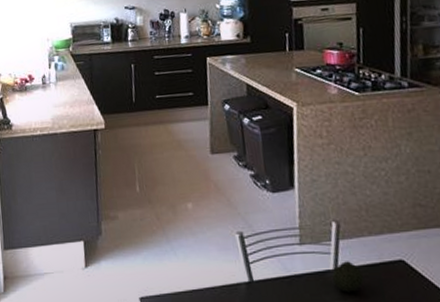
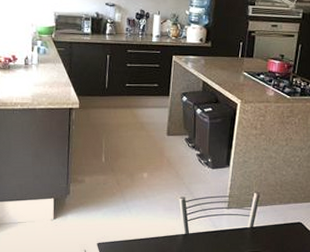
fruit: present [332,261,365,294] -> none [248,222,271,245]

